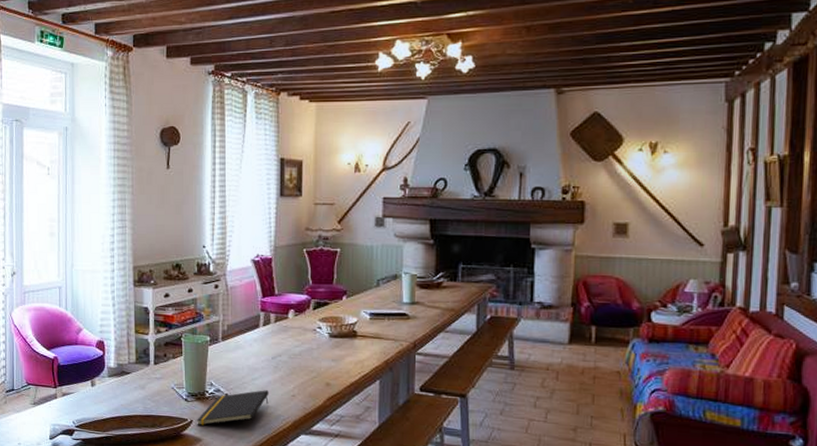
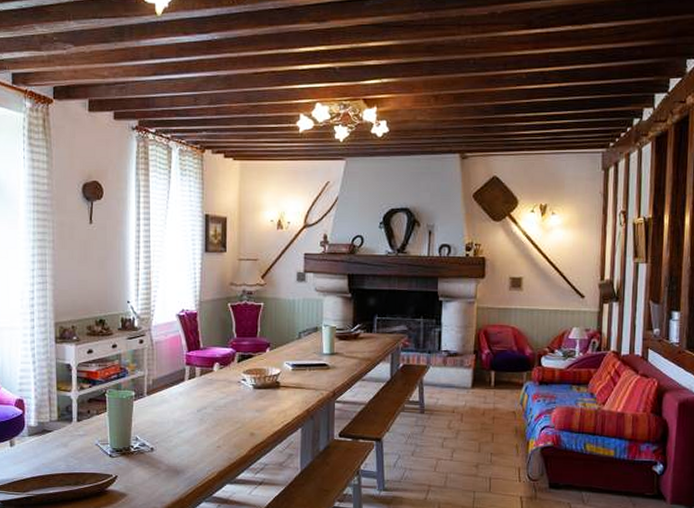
notepad: present [197,390,269,426] -> none [122,442,194,480]

